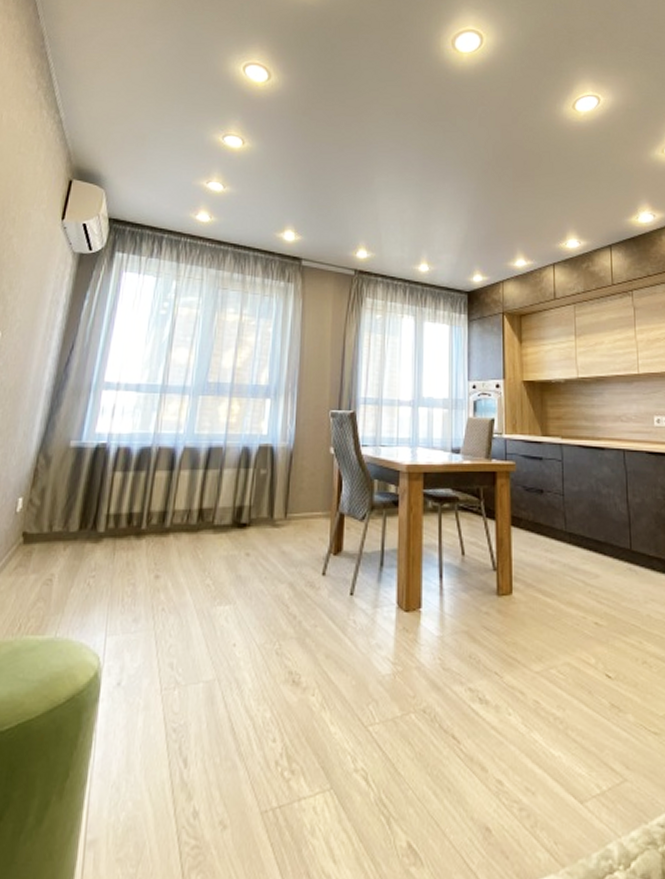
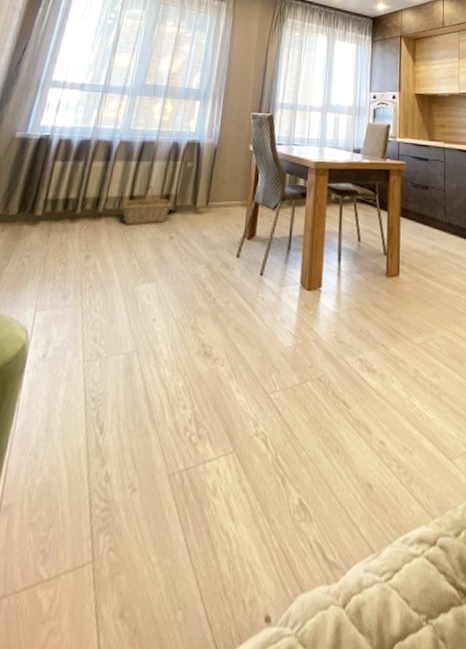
basket: none [190,495,246,541] -> present [121,184,172,225]

